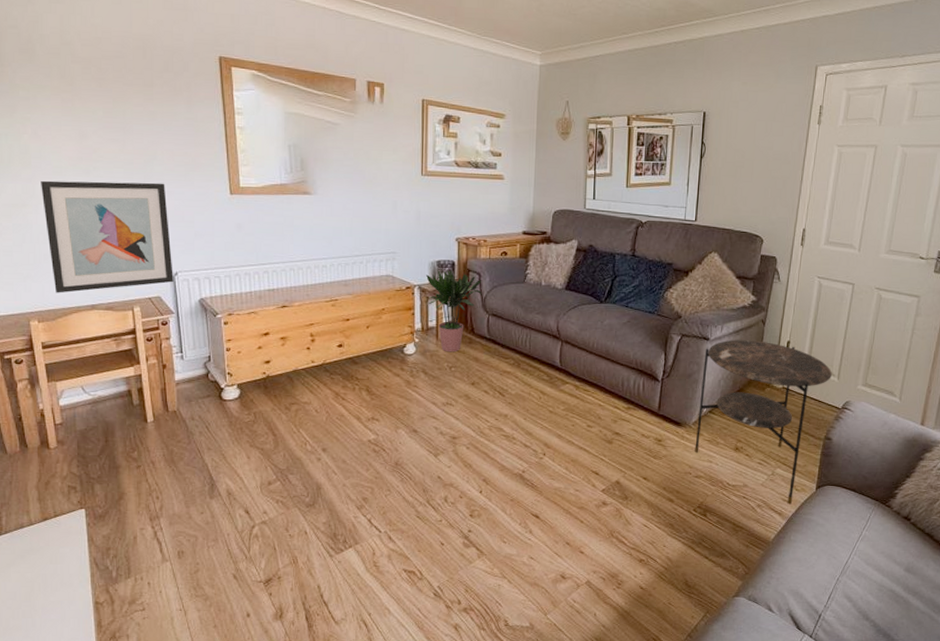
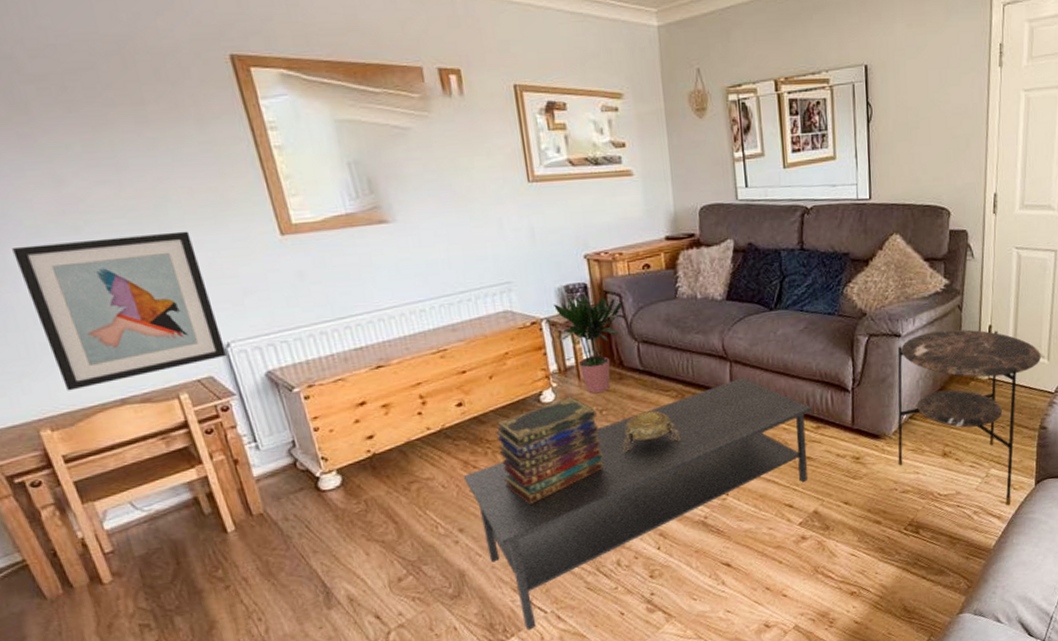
coffee table: none [333,356,626,544] -> present [463,377,813,630]
book stack: none [364,352,447,437] -> present [496,396,604,504]
decorative bowl: none [464,373,512,405] -> present [623,410,680,452]

